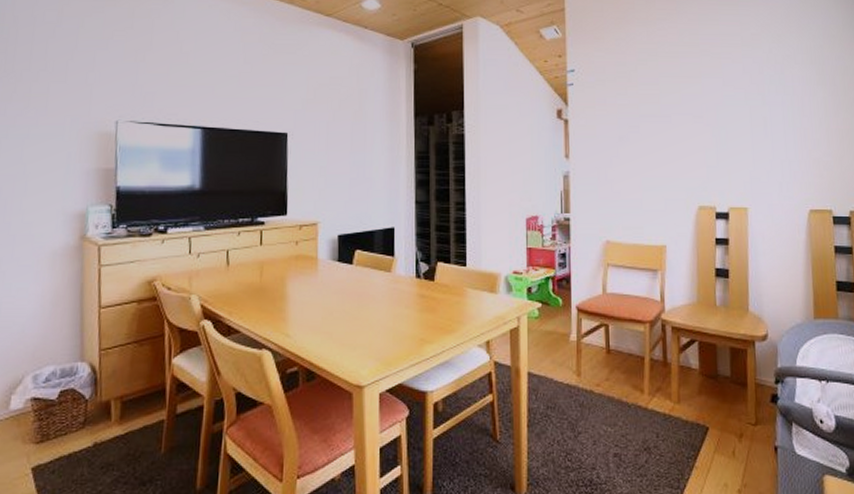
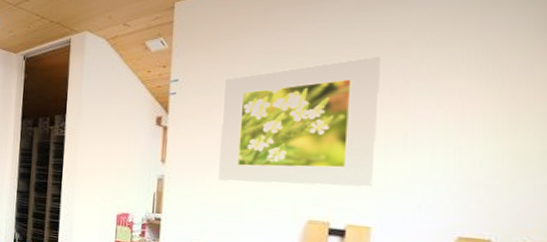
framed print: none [616,47,745,173] -> present [218,55,382,188]

